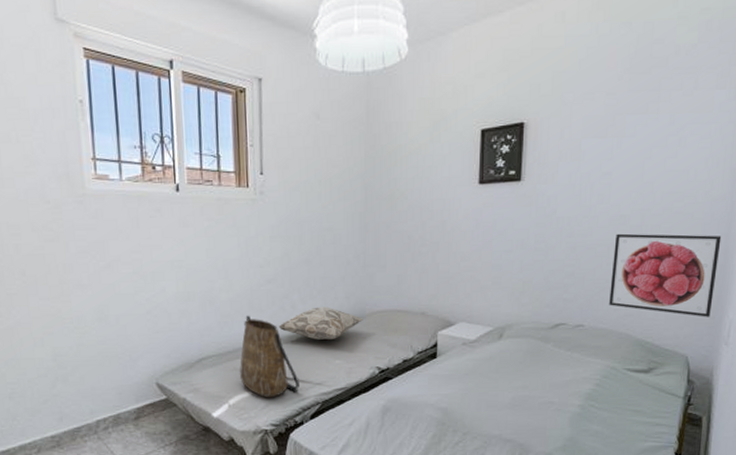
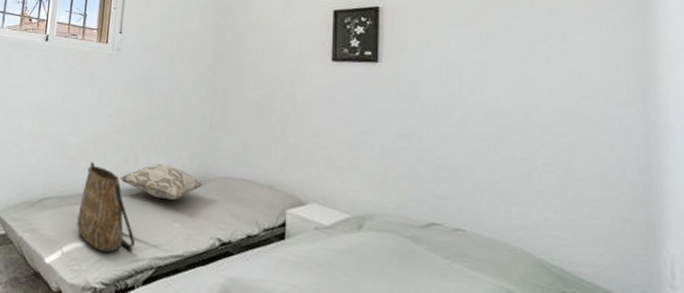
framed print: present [609,233,722,317] -> none [494,129,641,247]

